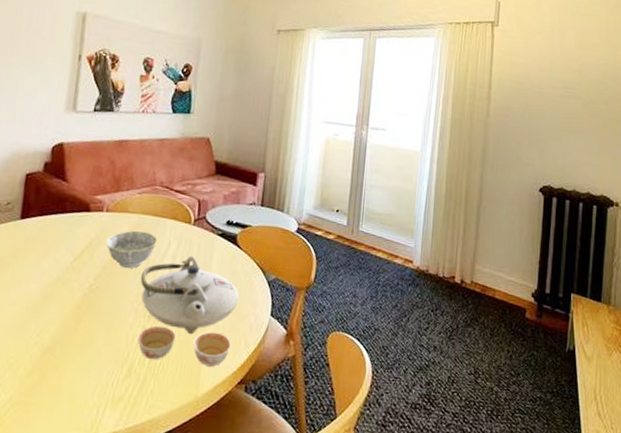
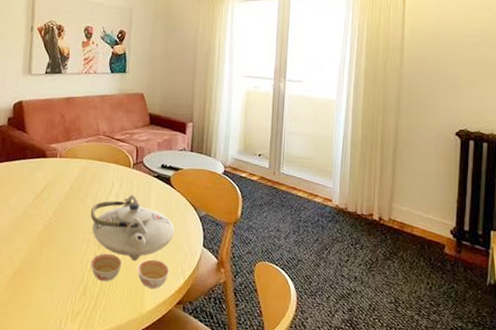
bowl: present [105,230,158,269] -> none [60,173,103,206]

